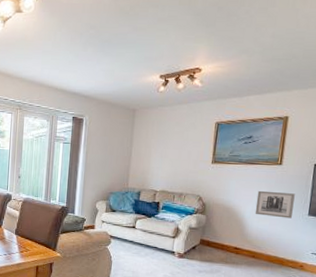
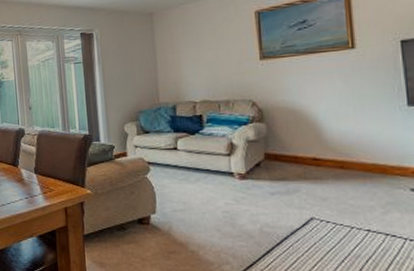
wall art: present [254,190,295,219] -> none [329,81,385,114]

